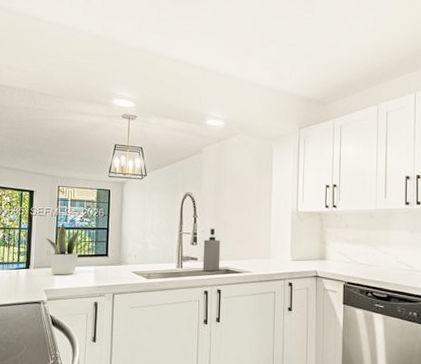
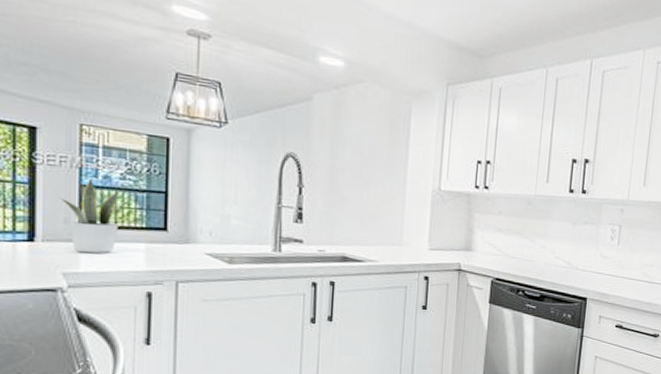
soap dispenser: present [201,229,221,271] -> none [309,203,336,258]

